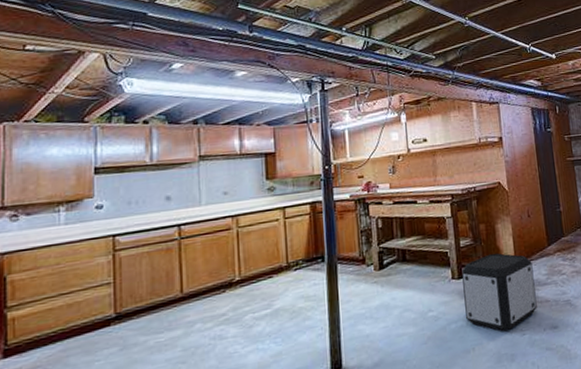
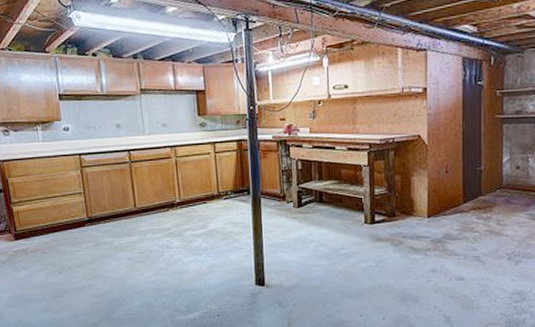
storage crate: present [462,253,537,331] -> none [374,205,445,275]

